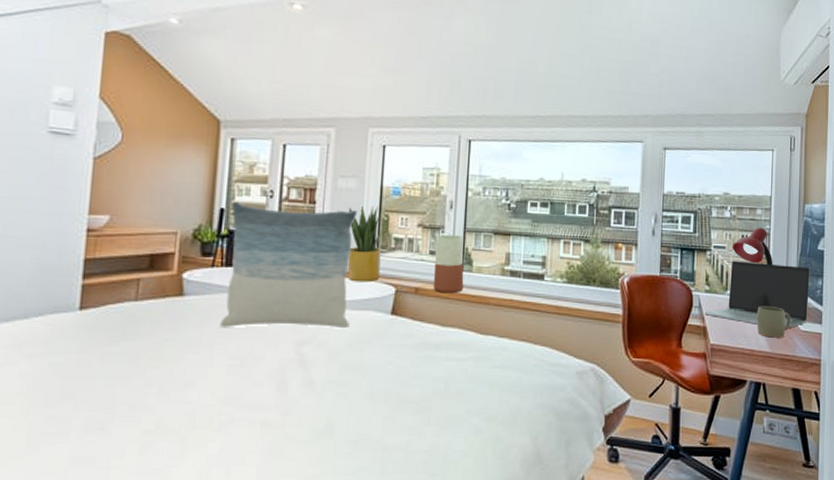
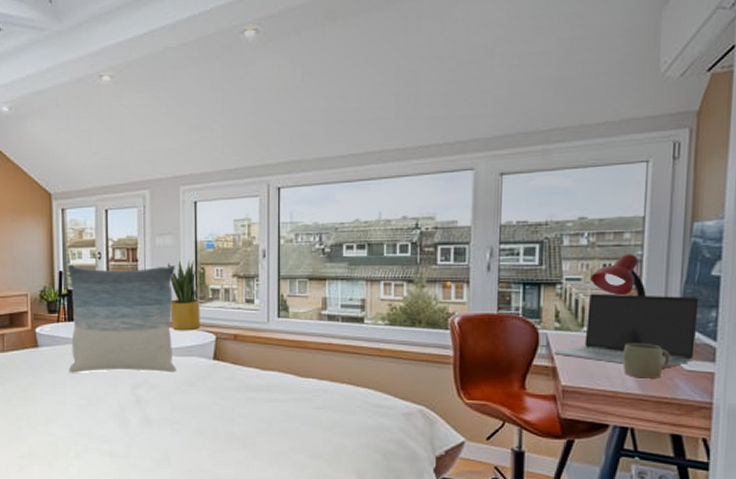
vase: present [433,234,464,294] -> none [250,282,281,339]

